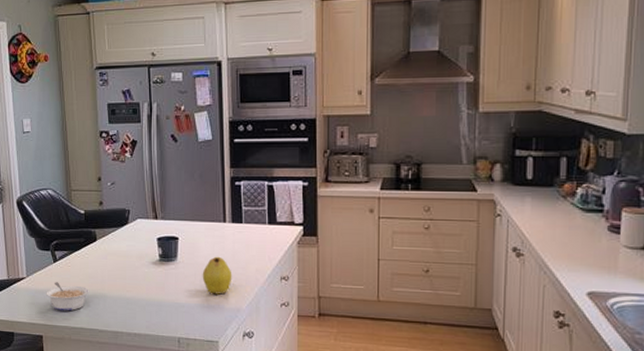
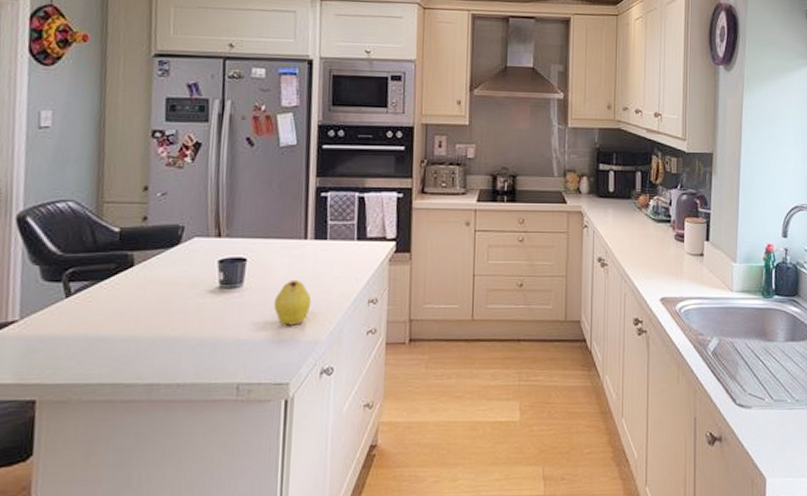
legume: present [46,282,89,312] -> none [48,324,116,363]

